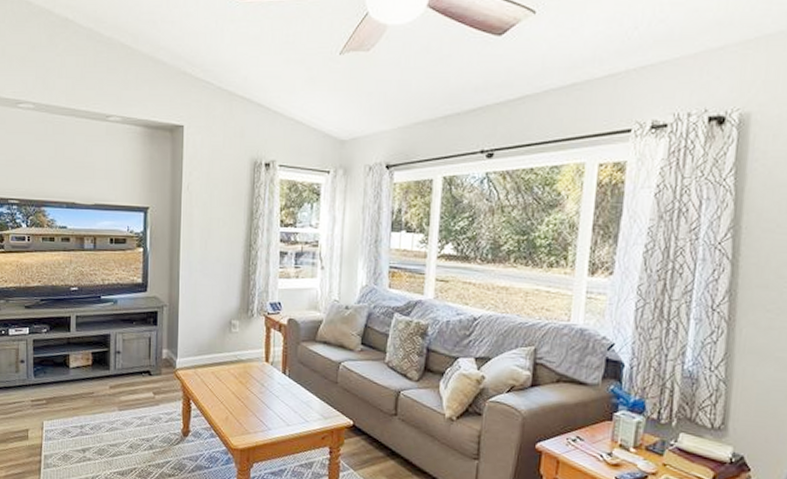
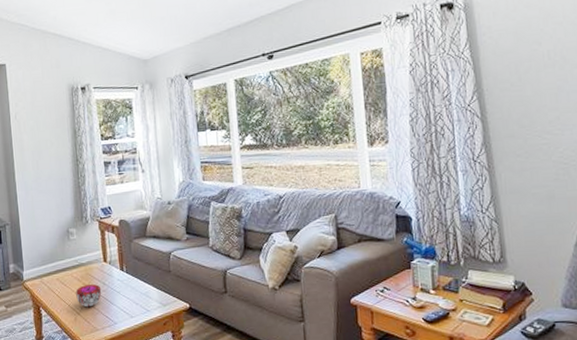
decorative bowl: none [230,383,259,408] -> present [76,284,102,307]

